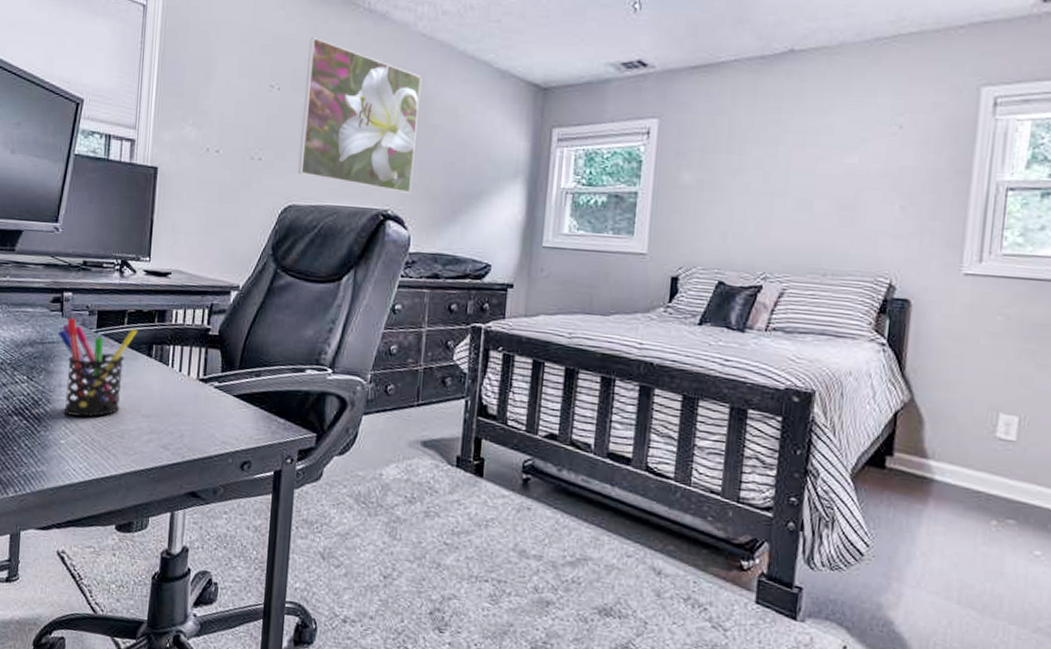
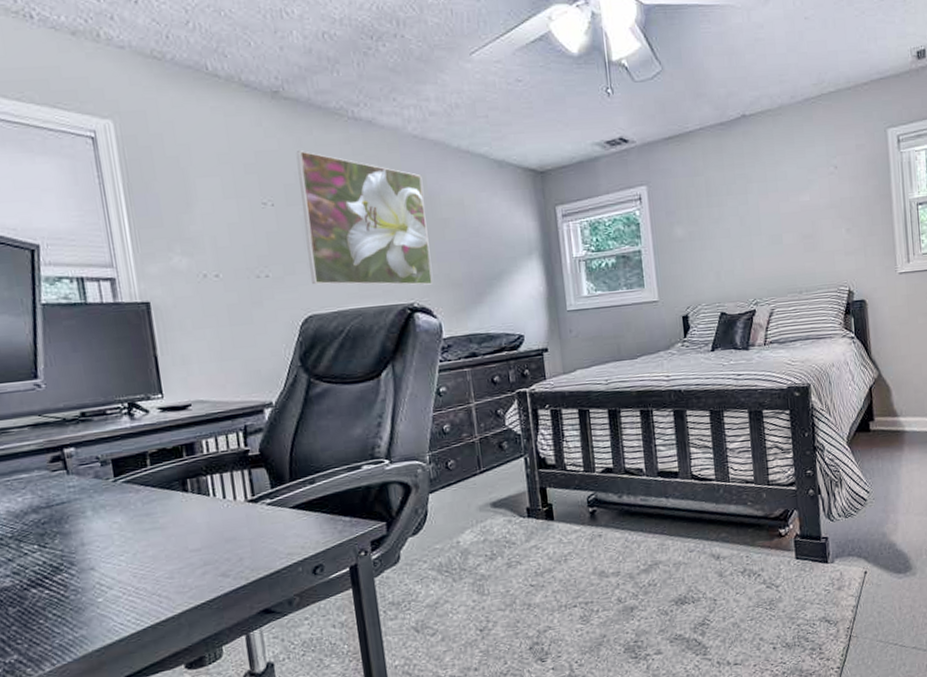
pen holder: present [58,317,138,417] -> none [66,468,166,572]

